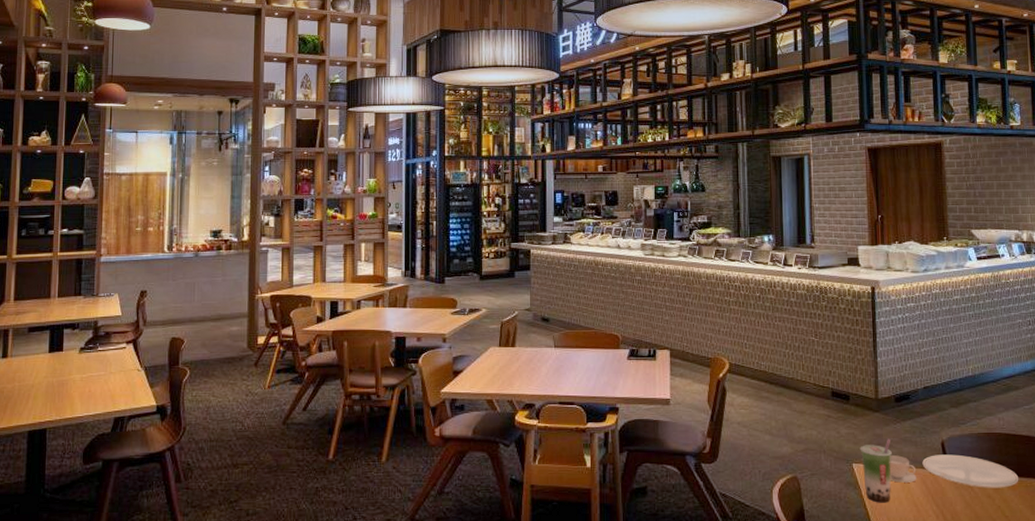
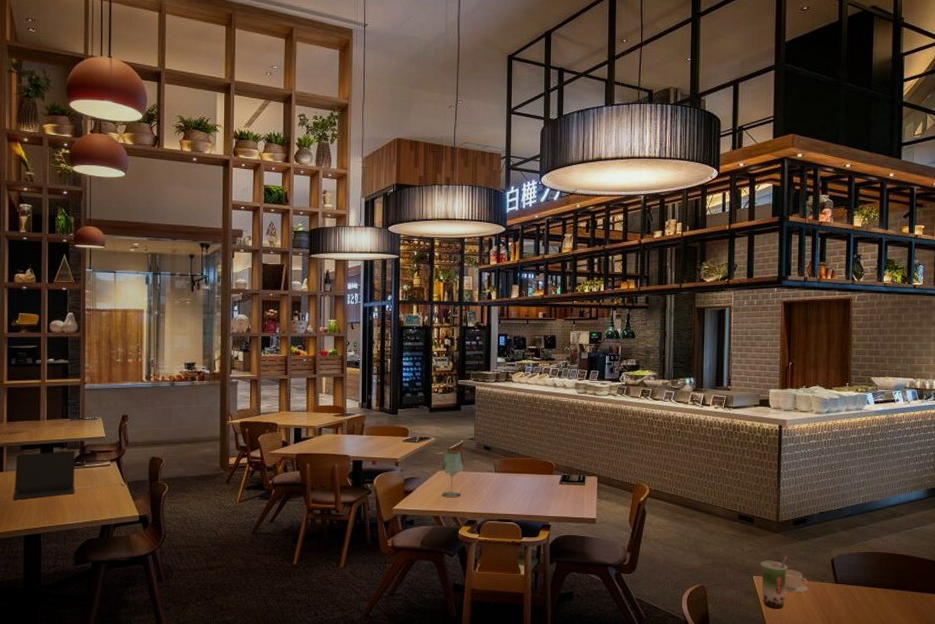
laptop: none [16,332,88,390] -> present [12,450,75,500]
wine glass: none [492,323,520,378] -> present [439,450,464,498]
plate: present [922,454,1019,489] -> none [813,570,896,599]

